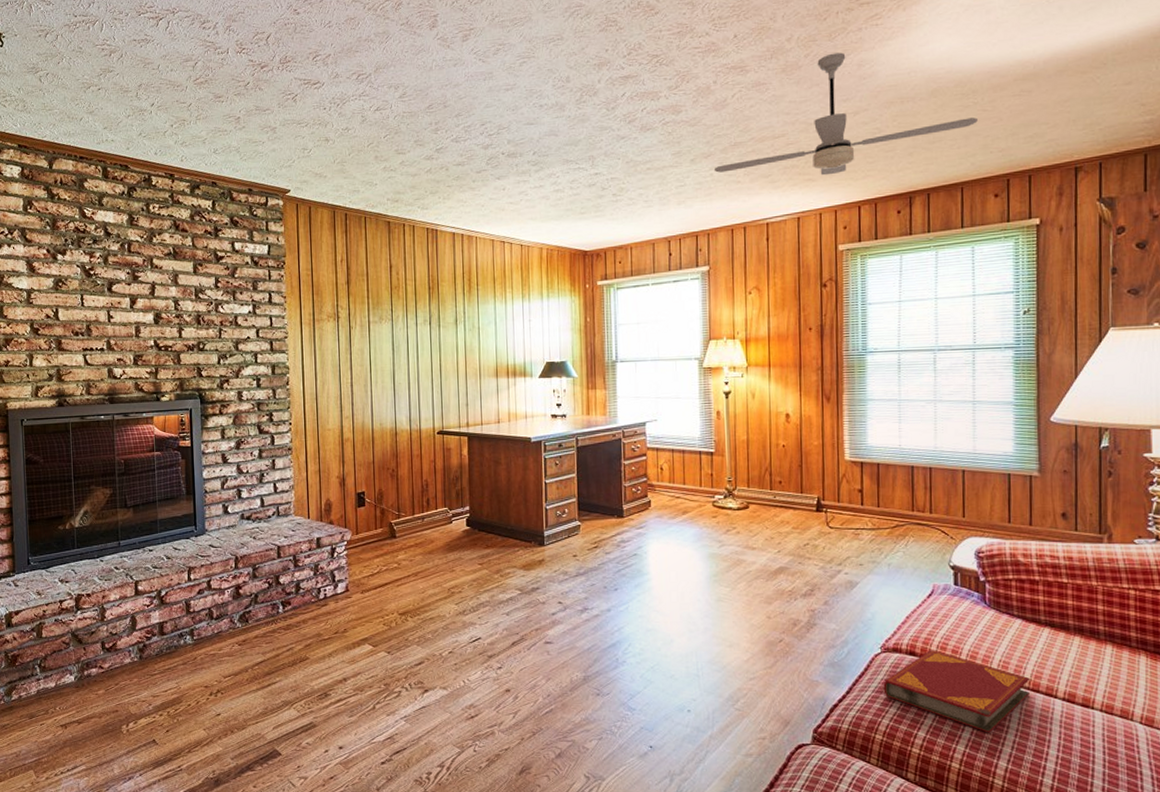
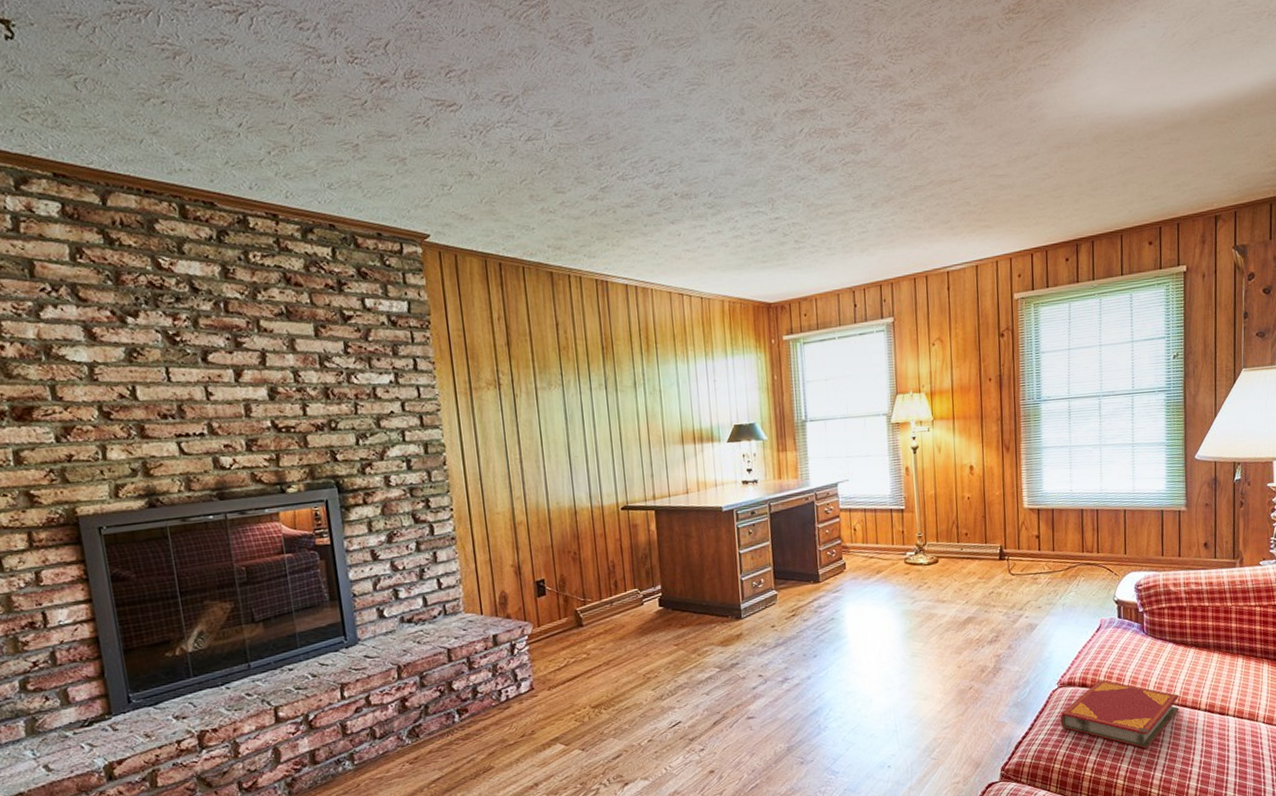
ceiling fan: present [714,52,978,176] -> none [895,93,1134,222]

